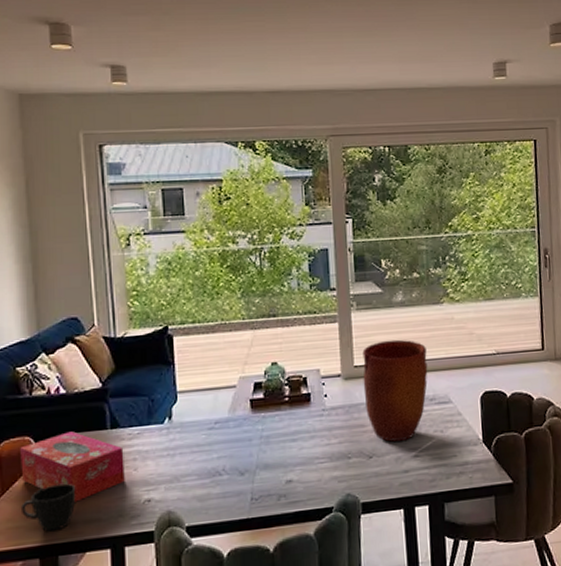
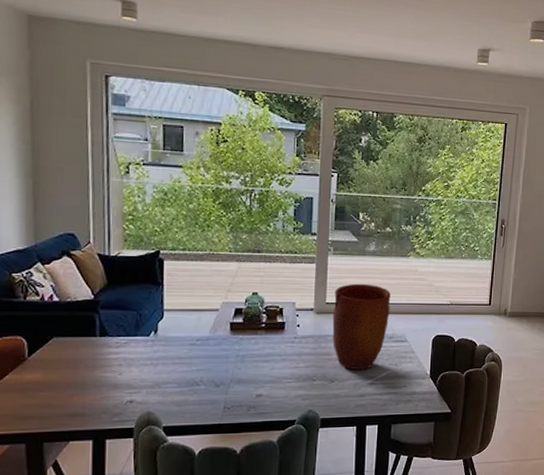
tissue box: present [20,431,125,502] -> none [12,336,111,398]
cup: present [22,483,76,532] -> none [11,380,64,421]

